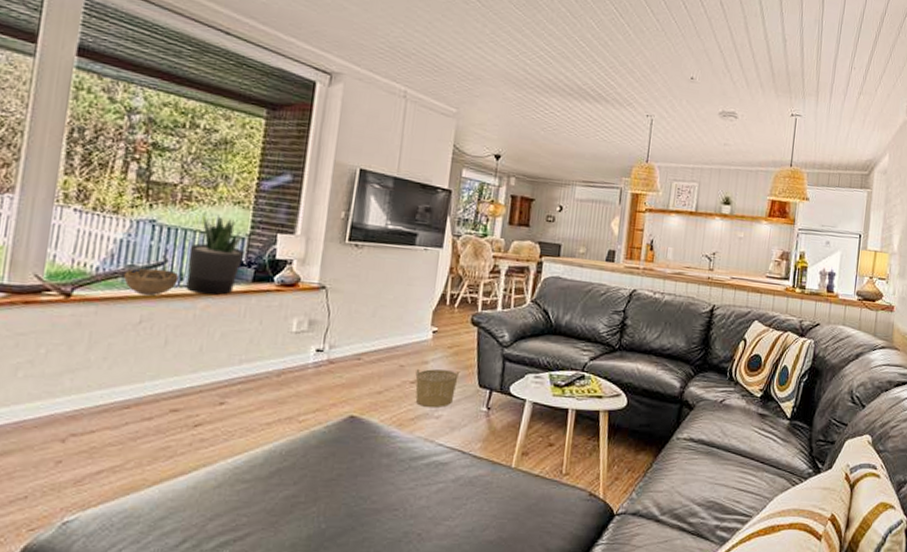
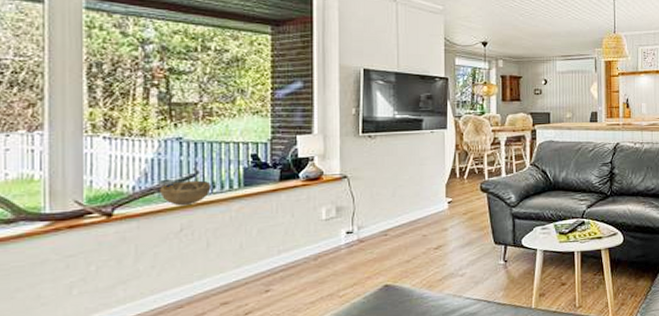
planter: present [186,212,246,295] -> none [217,124,269,197]
basket: present [415,369,459,408] -> none [438,233,476,269]

